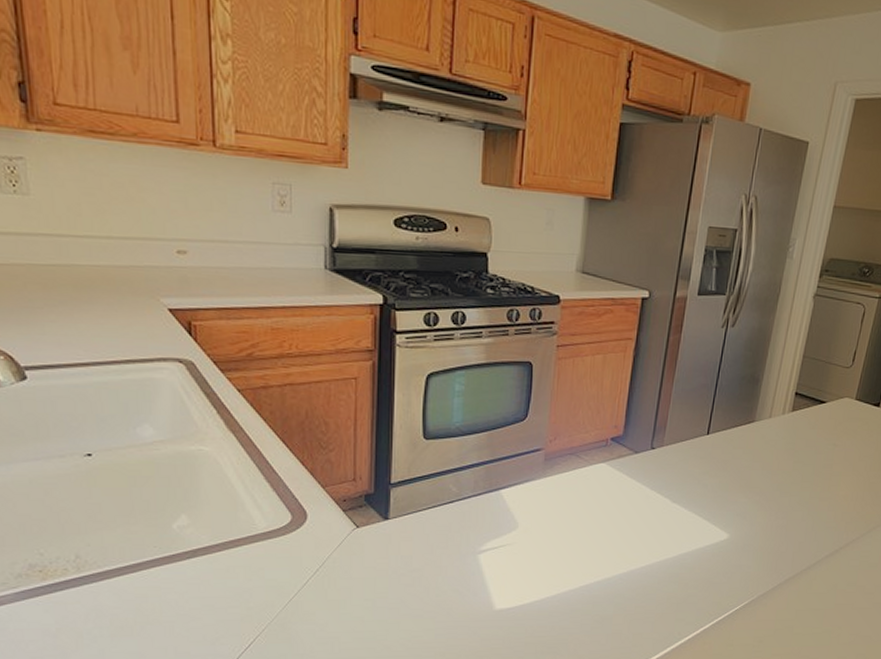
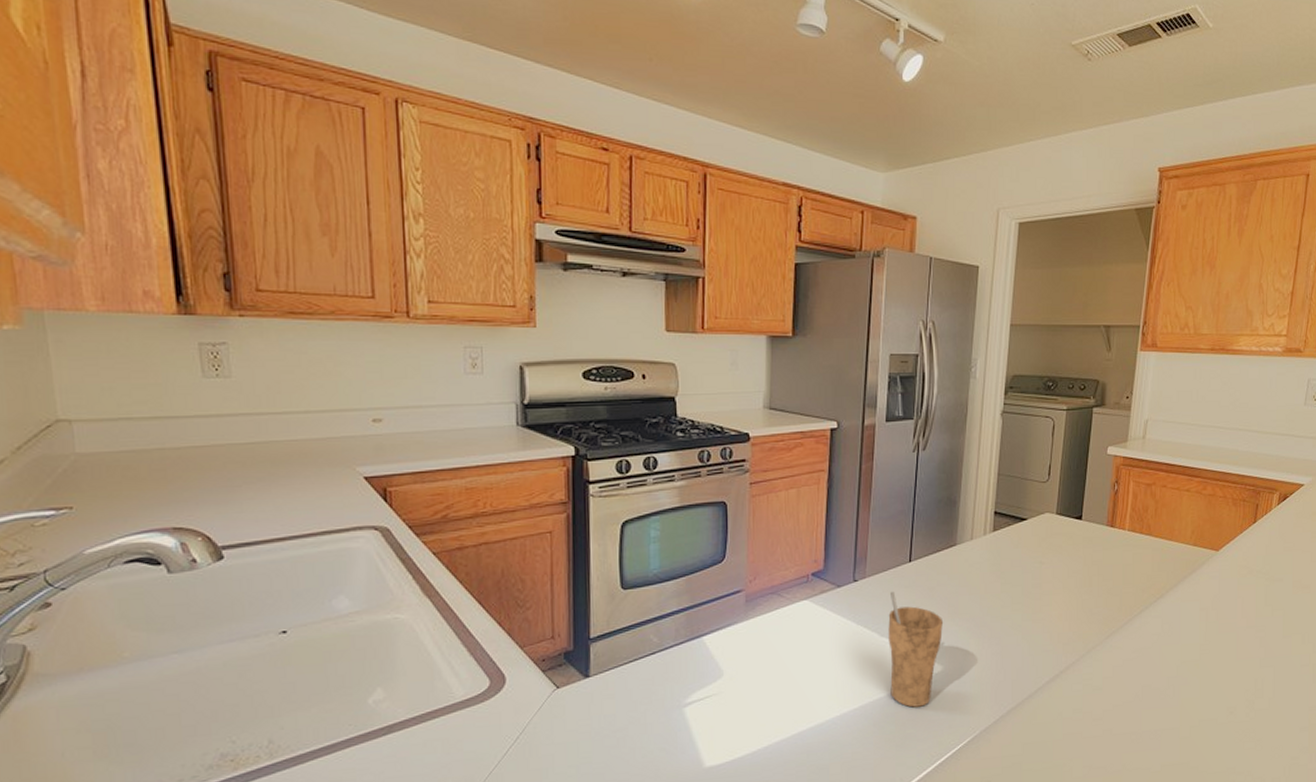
cup: none [677,462,735,570] -> present [888,592,944,708]

